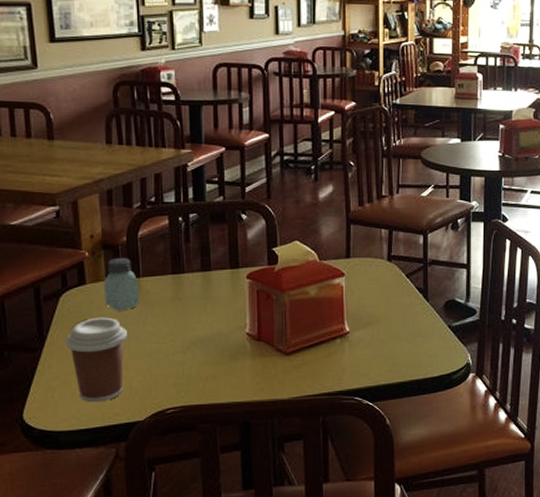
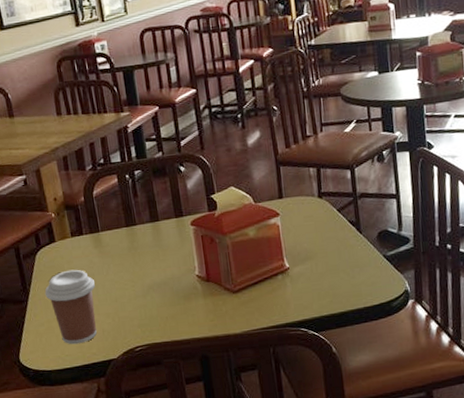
saltshaker: present [103,258,139,311] -> none [69,216,102,264]

